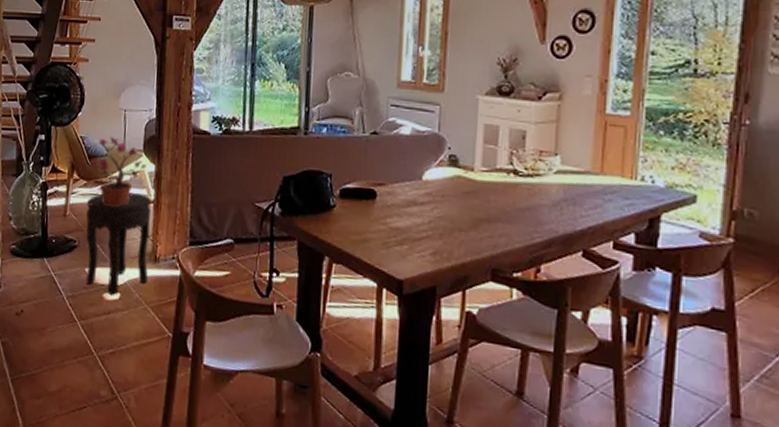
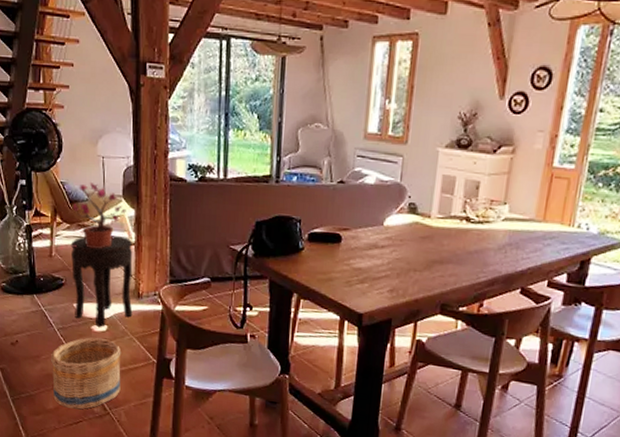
basket: none [57,307,134,392] -> present [51,337,122,409]

